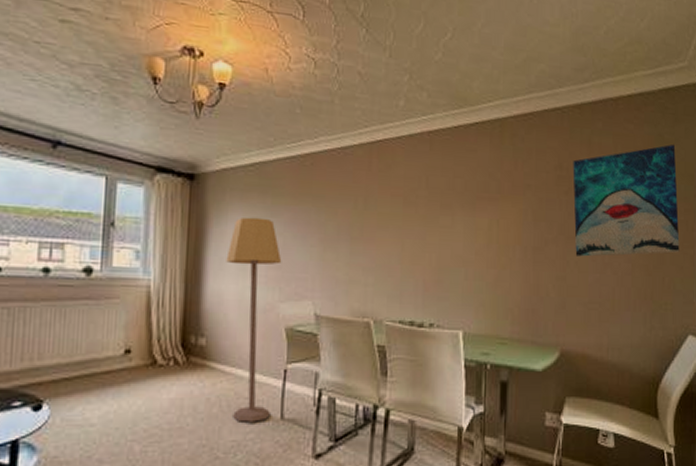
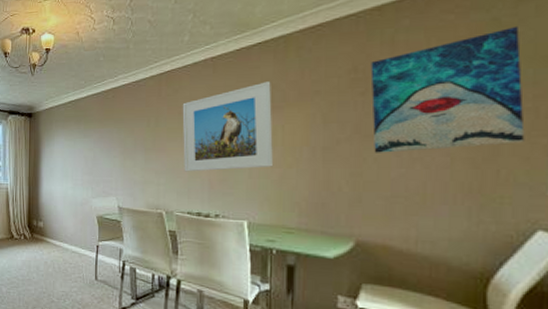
lamp: present [226,217,282,422] -> none [54,139,93,280]
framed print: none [395,168,489,270] -> present [182,81,274,172]

